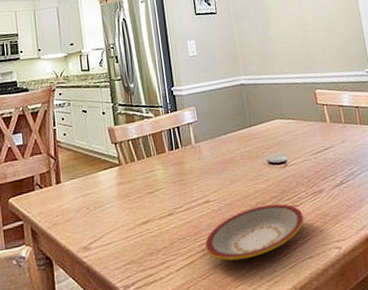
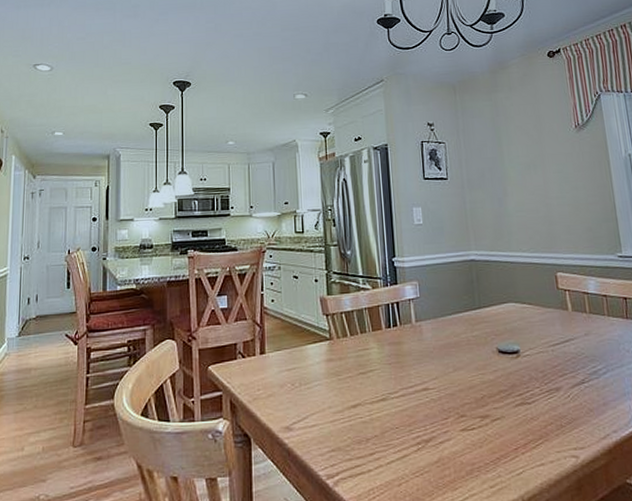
plate: present [205,203,304,261] -> none [421,398,537,459]

